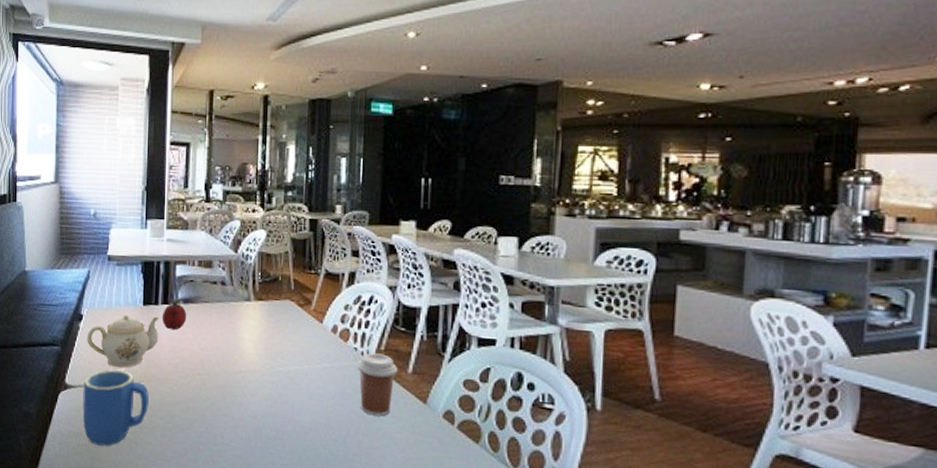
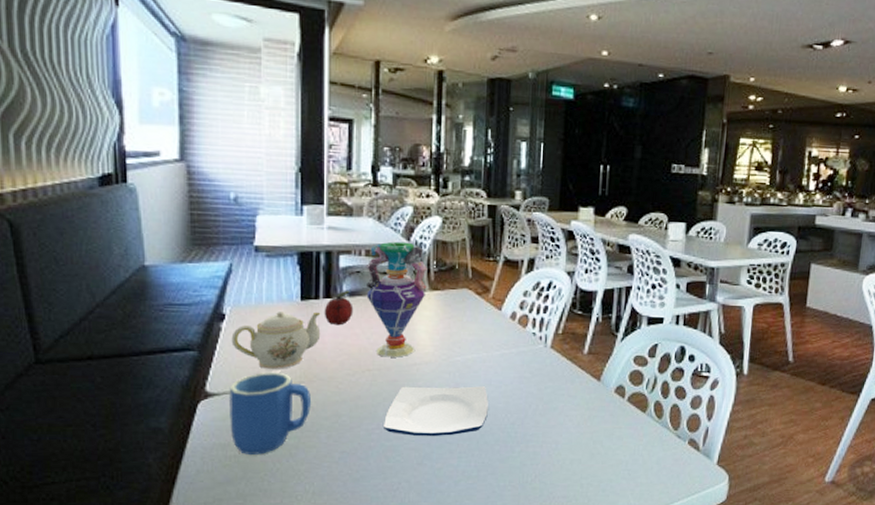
vase: none [198,253,253,364] -> present [365,241,427,358]
plate: none [211,392,310,447] -> present [384,386,488,436]
coffee cup: present [357,353,398,417] -> none [535,337,575,397]

